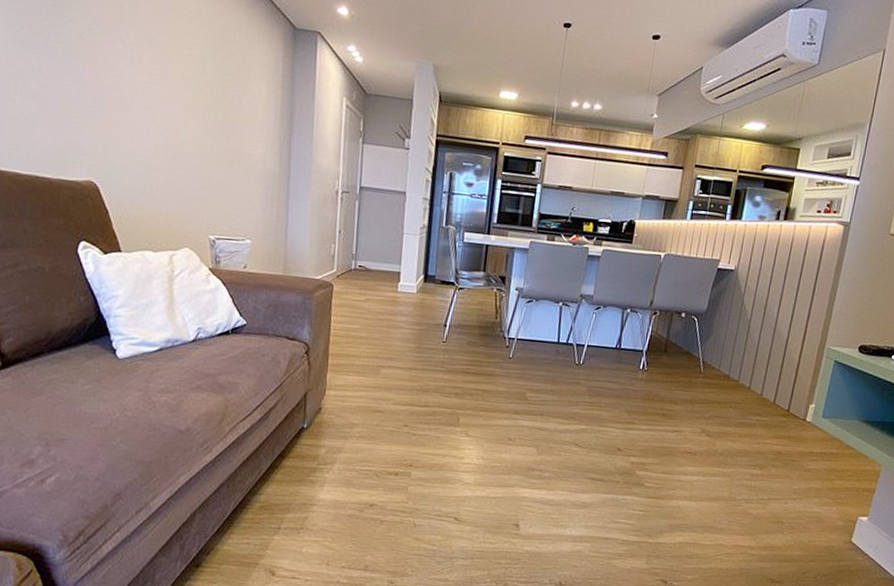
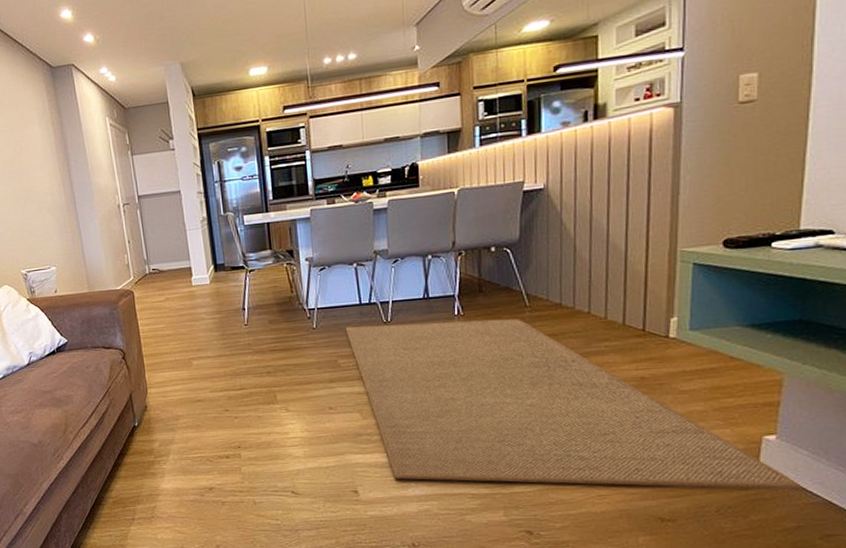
rug: none [539,362,880,566] -> present [345,318,804,491]

